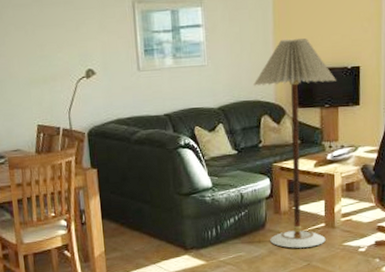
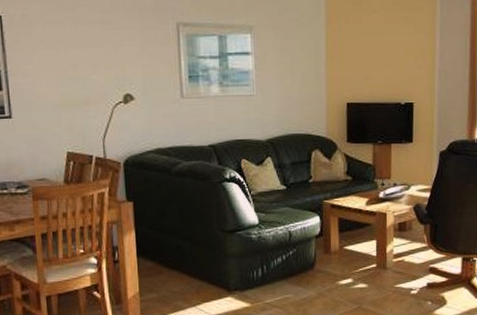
floor lamp: present [253,38,336,248] -> none [304,71,389,290]

